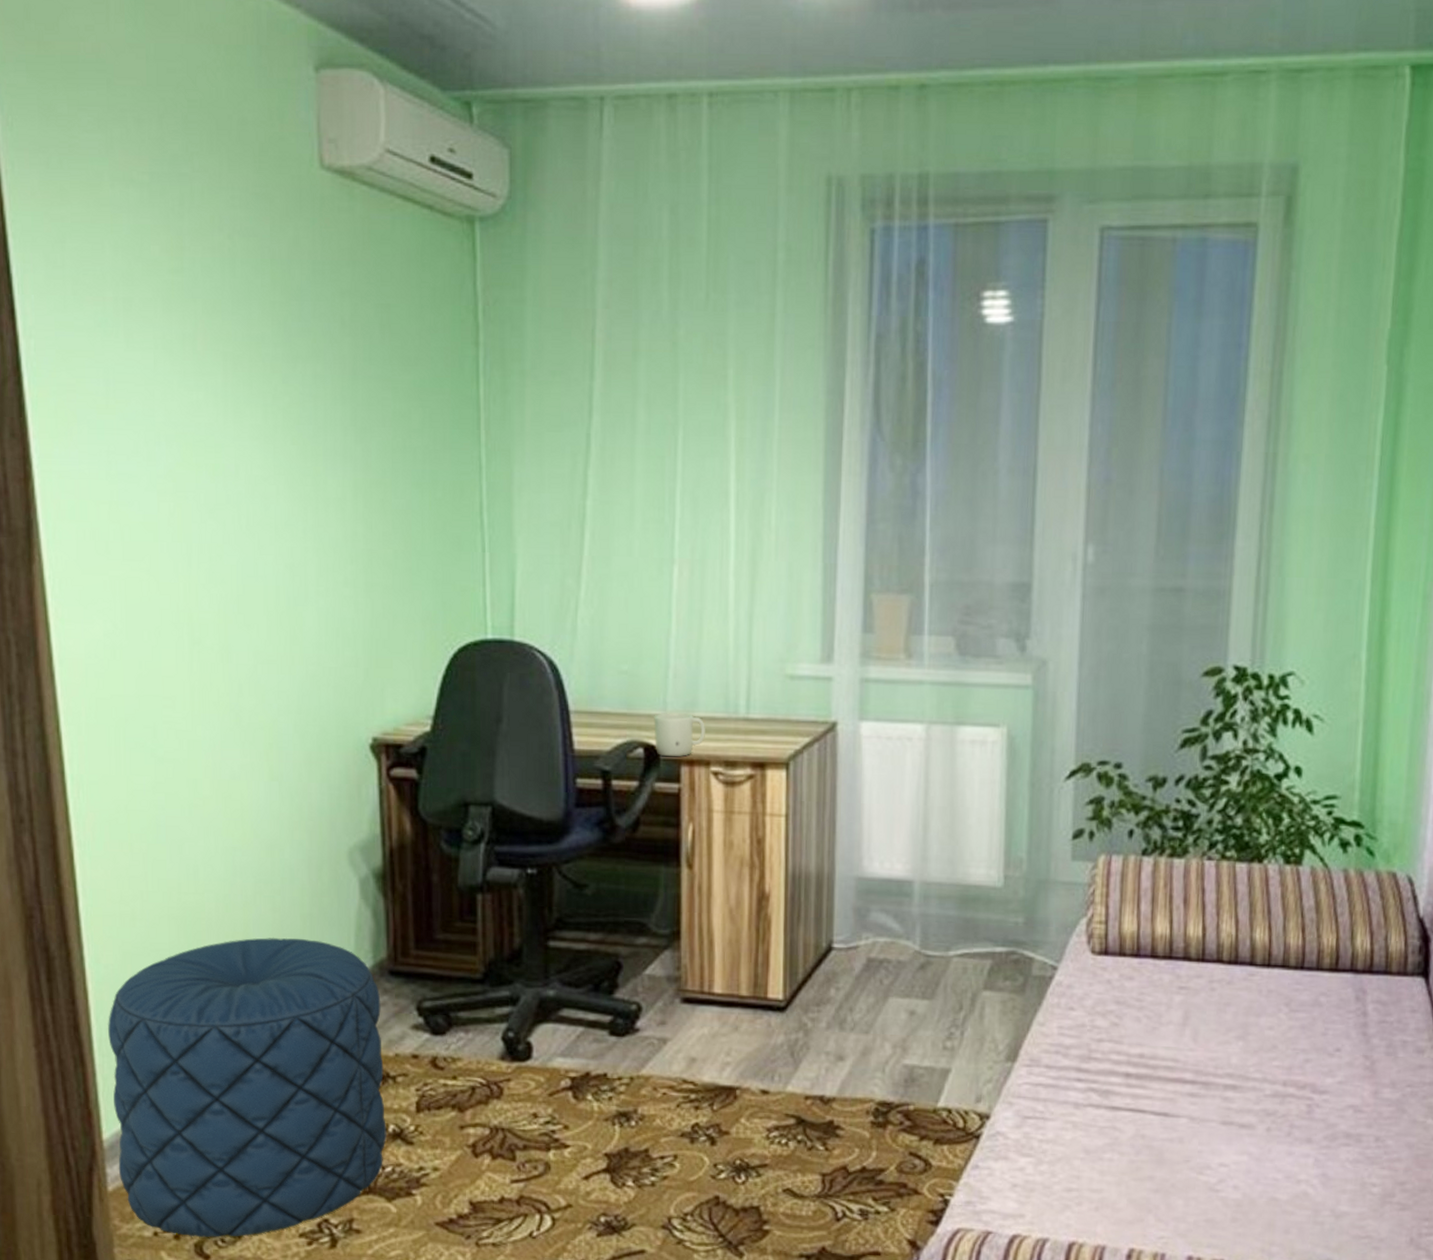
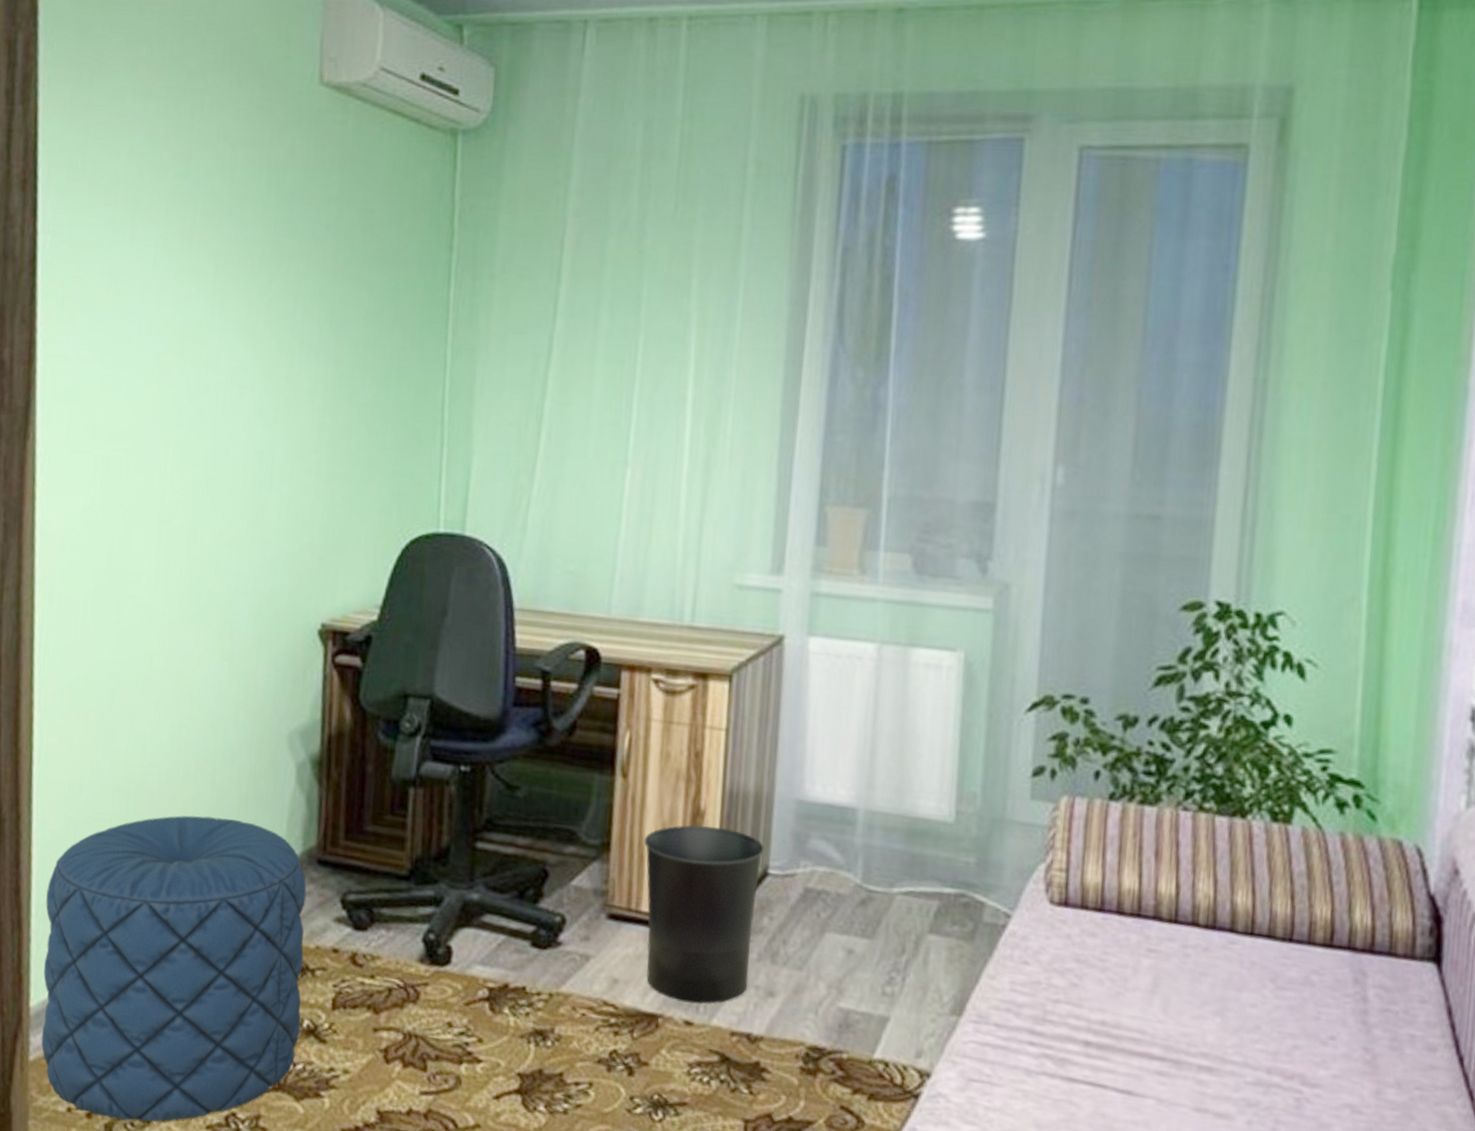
mug: present [654,713,705,757] -> none [596,616,649,662]
waste bin: none [712,907,829,1073] -> present [643,824,765,1003]

